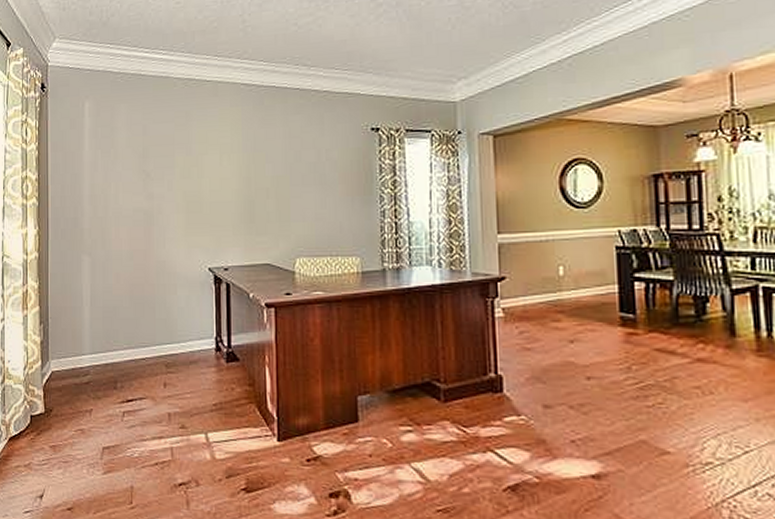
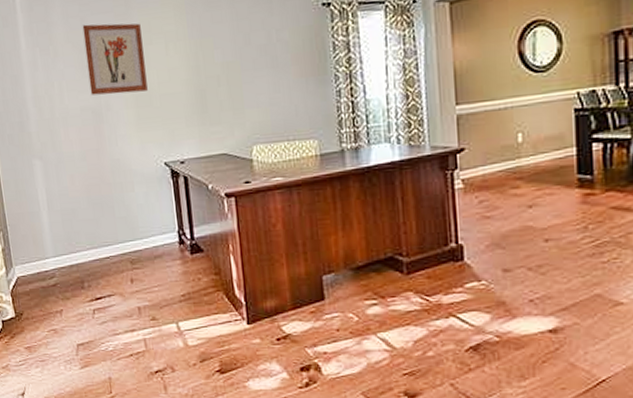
wall art: none [144,131,199,199] -> present [82,23,148,96]

